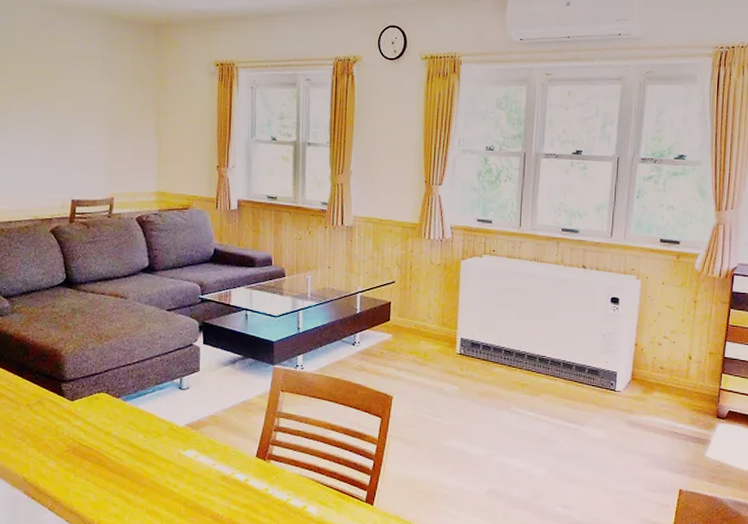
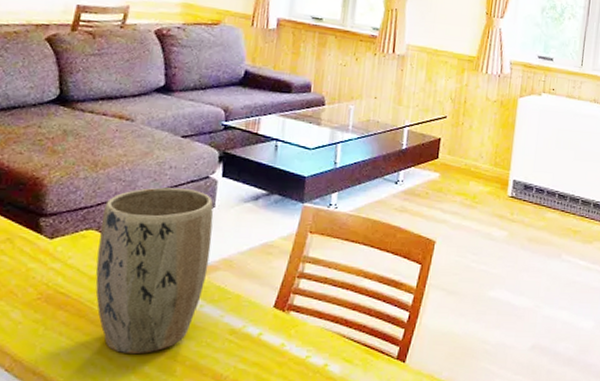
plant pot: none [109,355,200,497] -> present [95,187,214,355]

